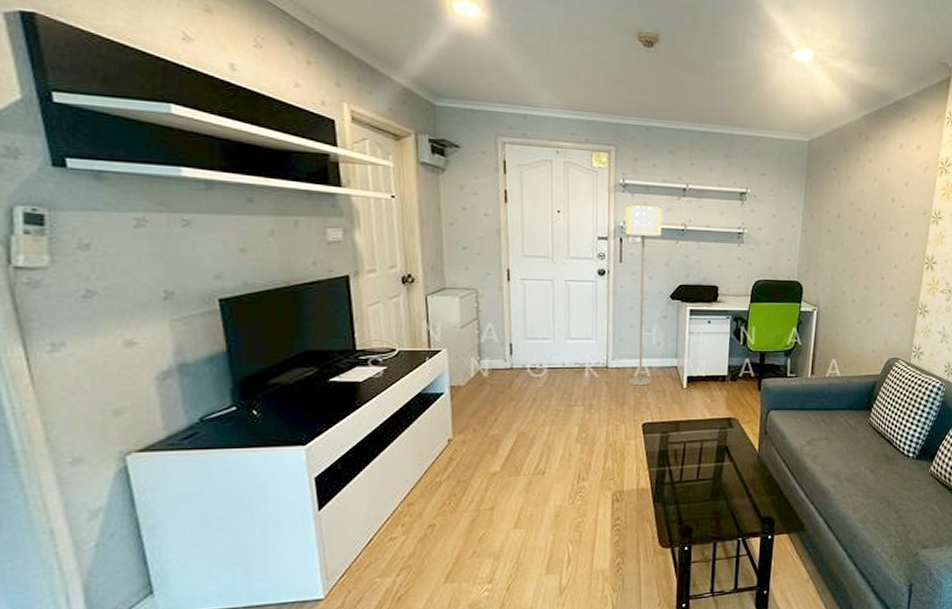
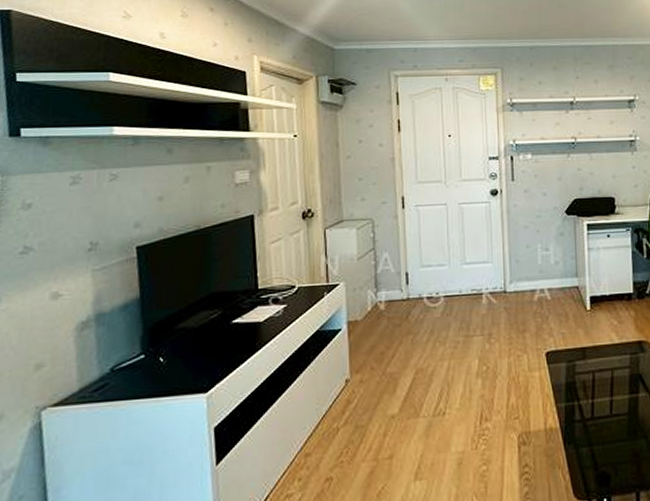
floor lamp: present [625,204,662,386] -> none [514,121,553,311]

